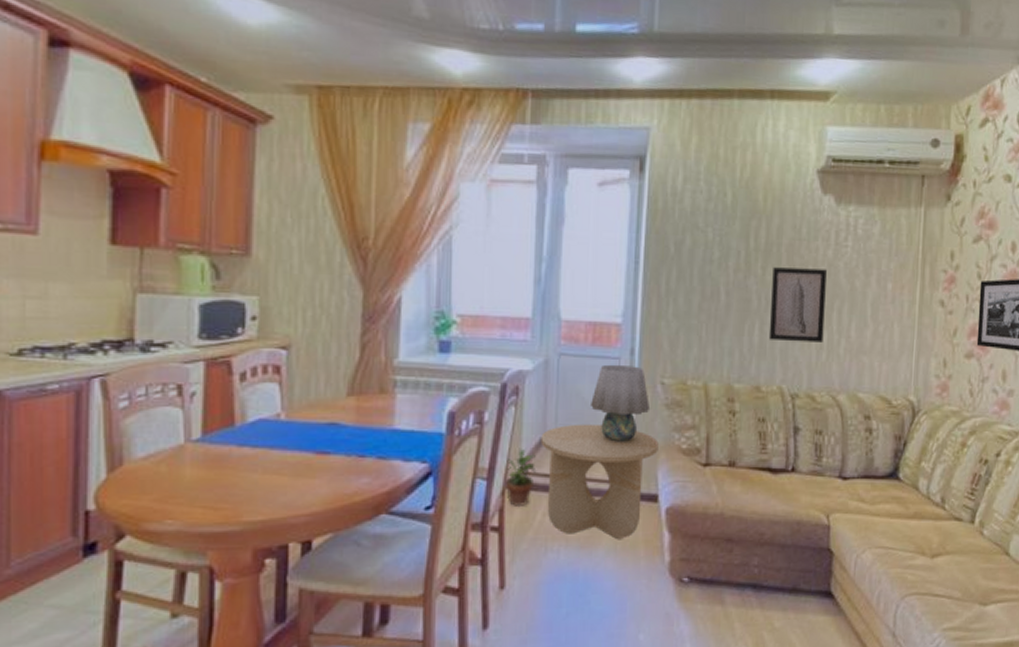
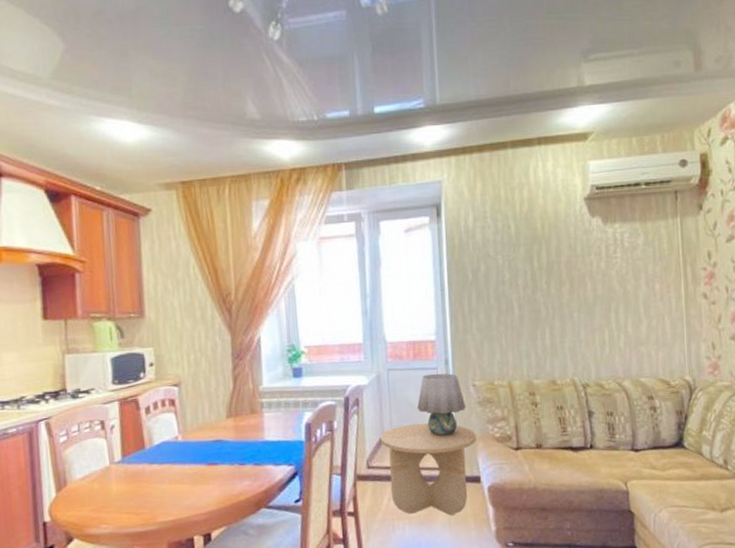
potted plant: present [506,448,536,508] -> none [355,447,379,496]
wall art: present [768,267,827,342] -> none [556,278,605,341]

